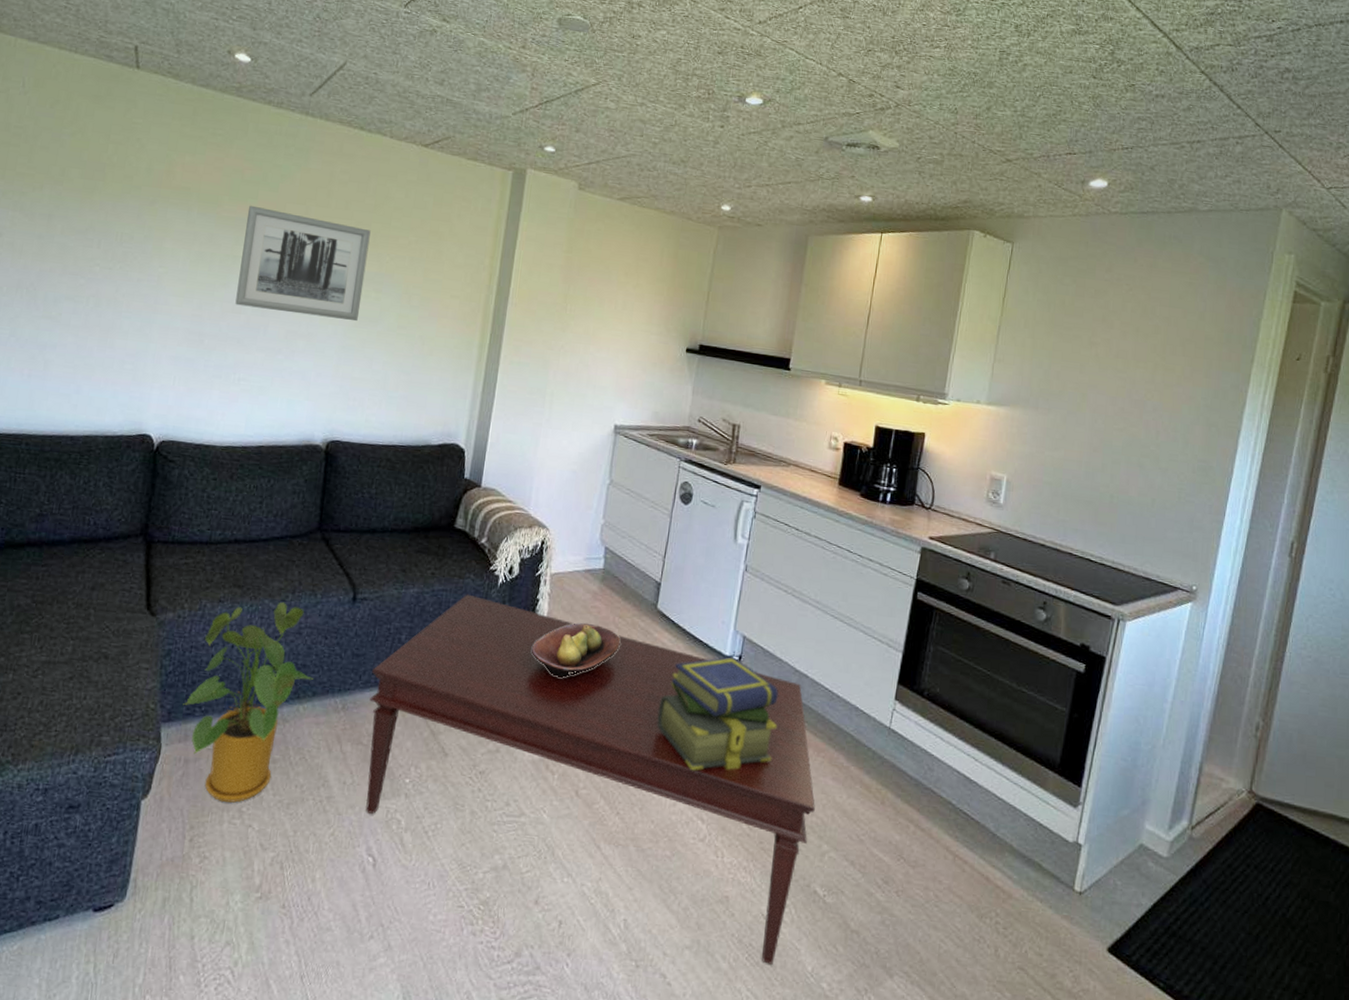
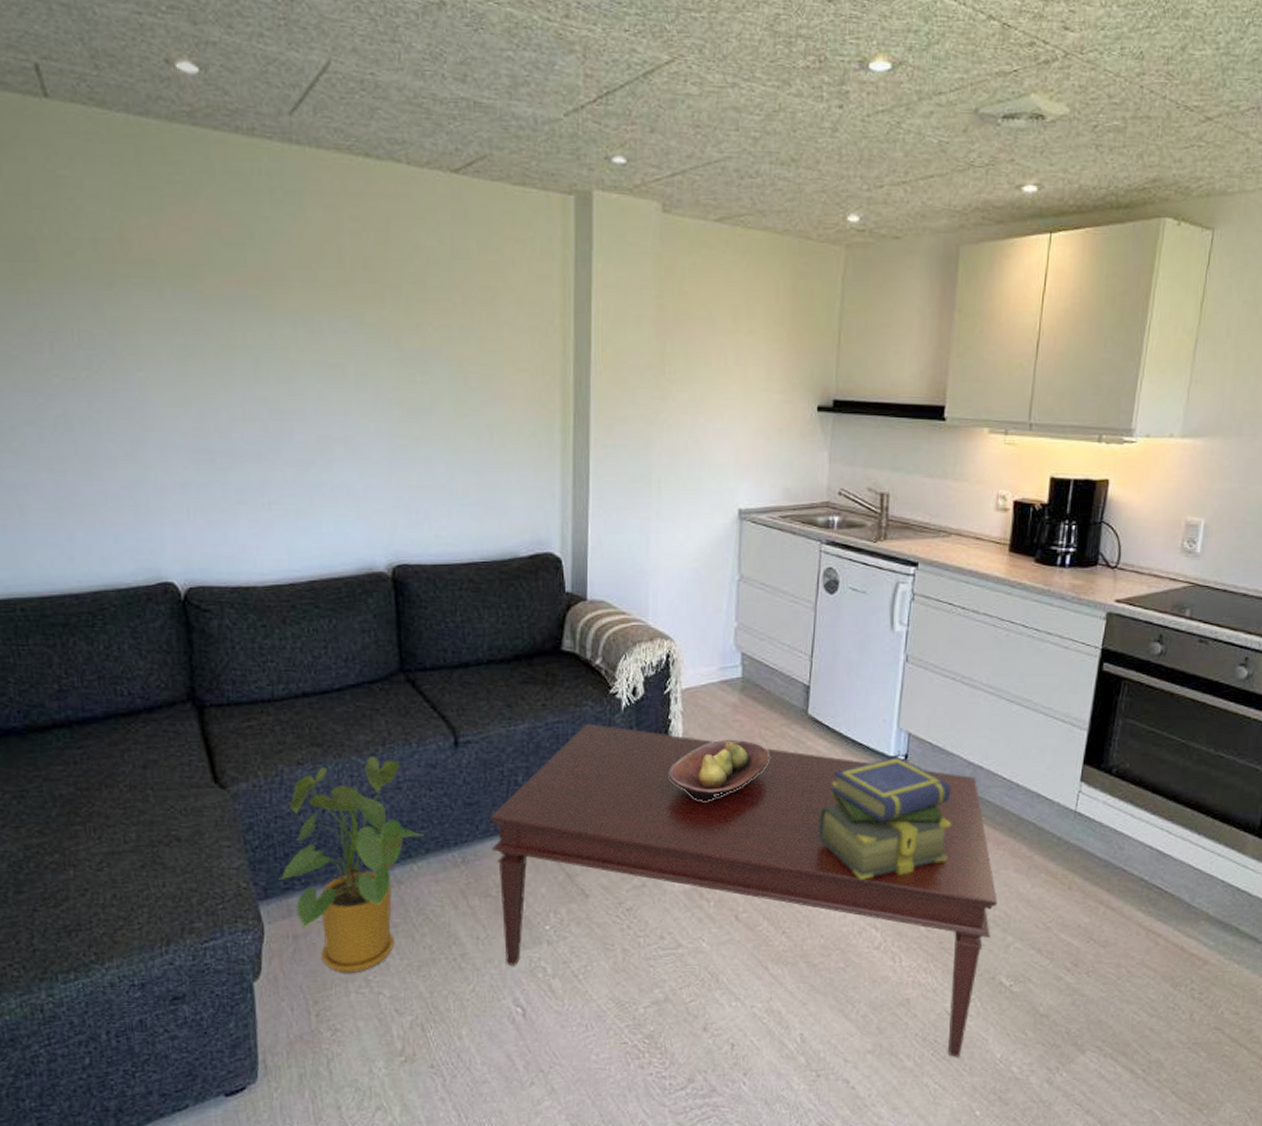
wall art: present [235,205,371,322] -> none [238,276,406,415]

